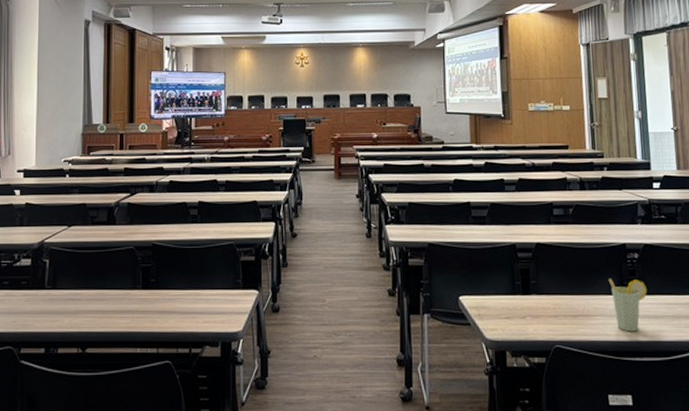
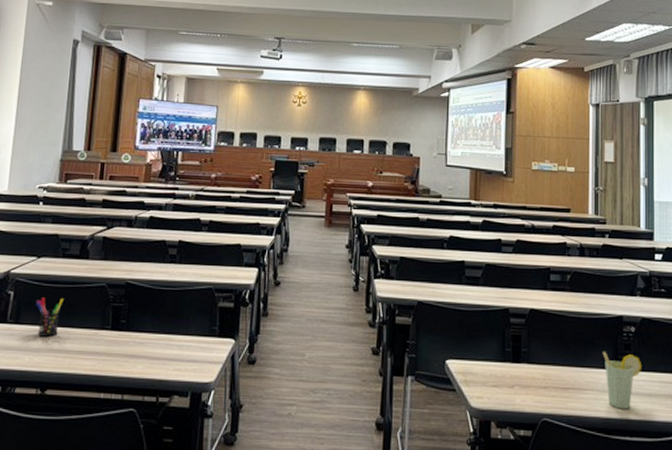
pen holder: none [70,263,96,299] -> present [35,298,64,337]

